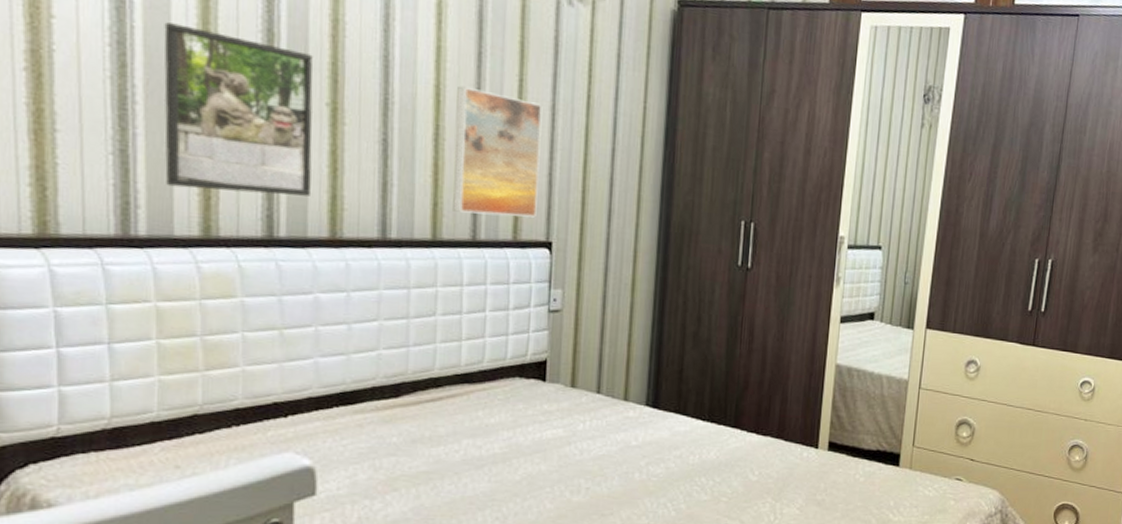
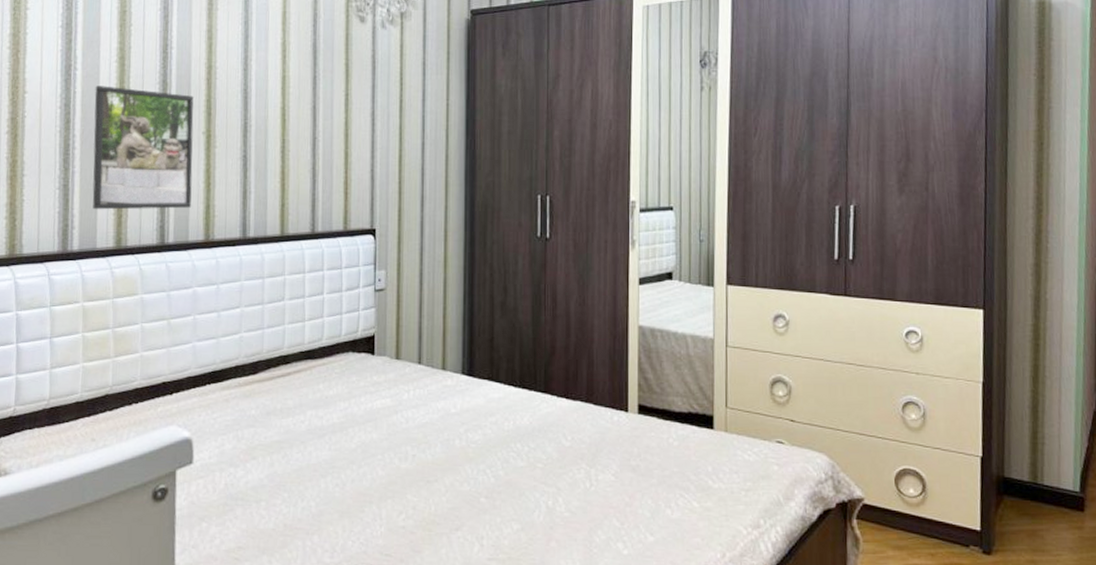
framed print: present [453,85,543,218] -> none [296,105,364,210]

